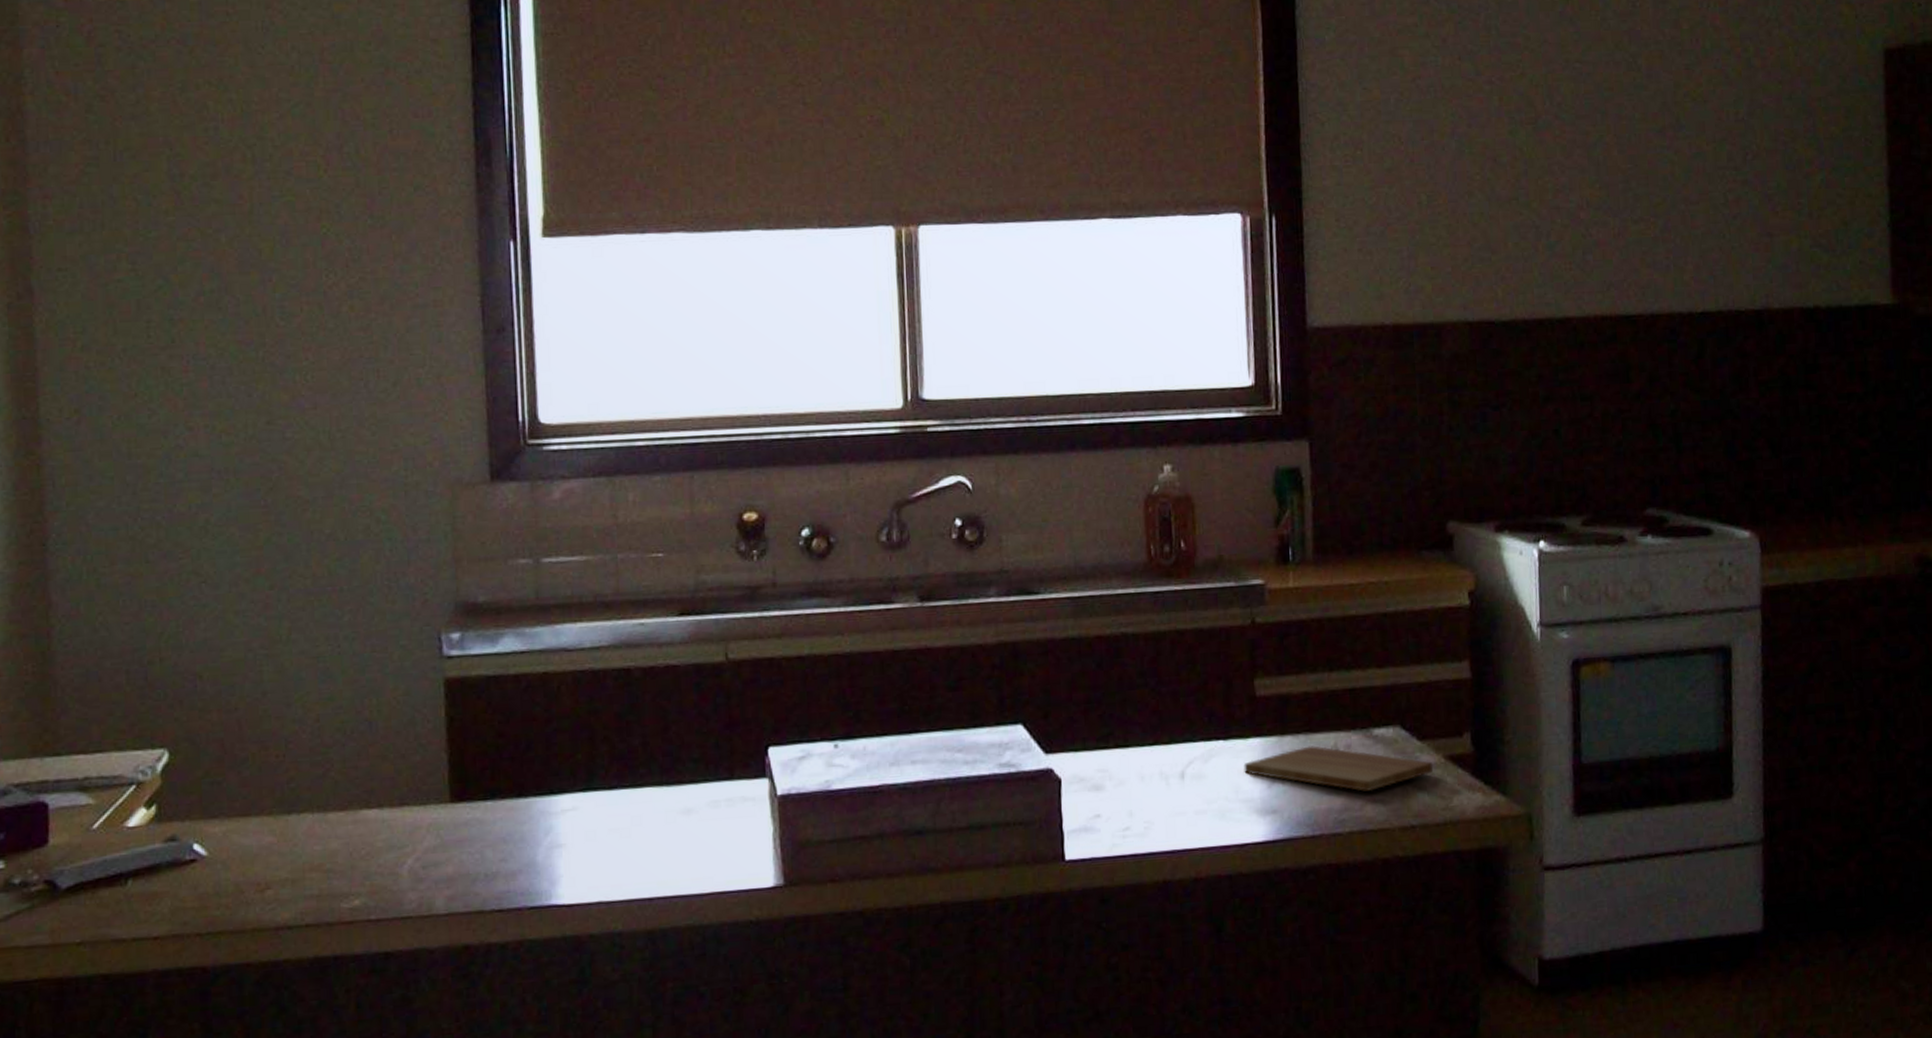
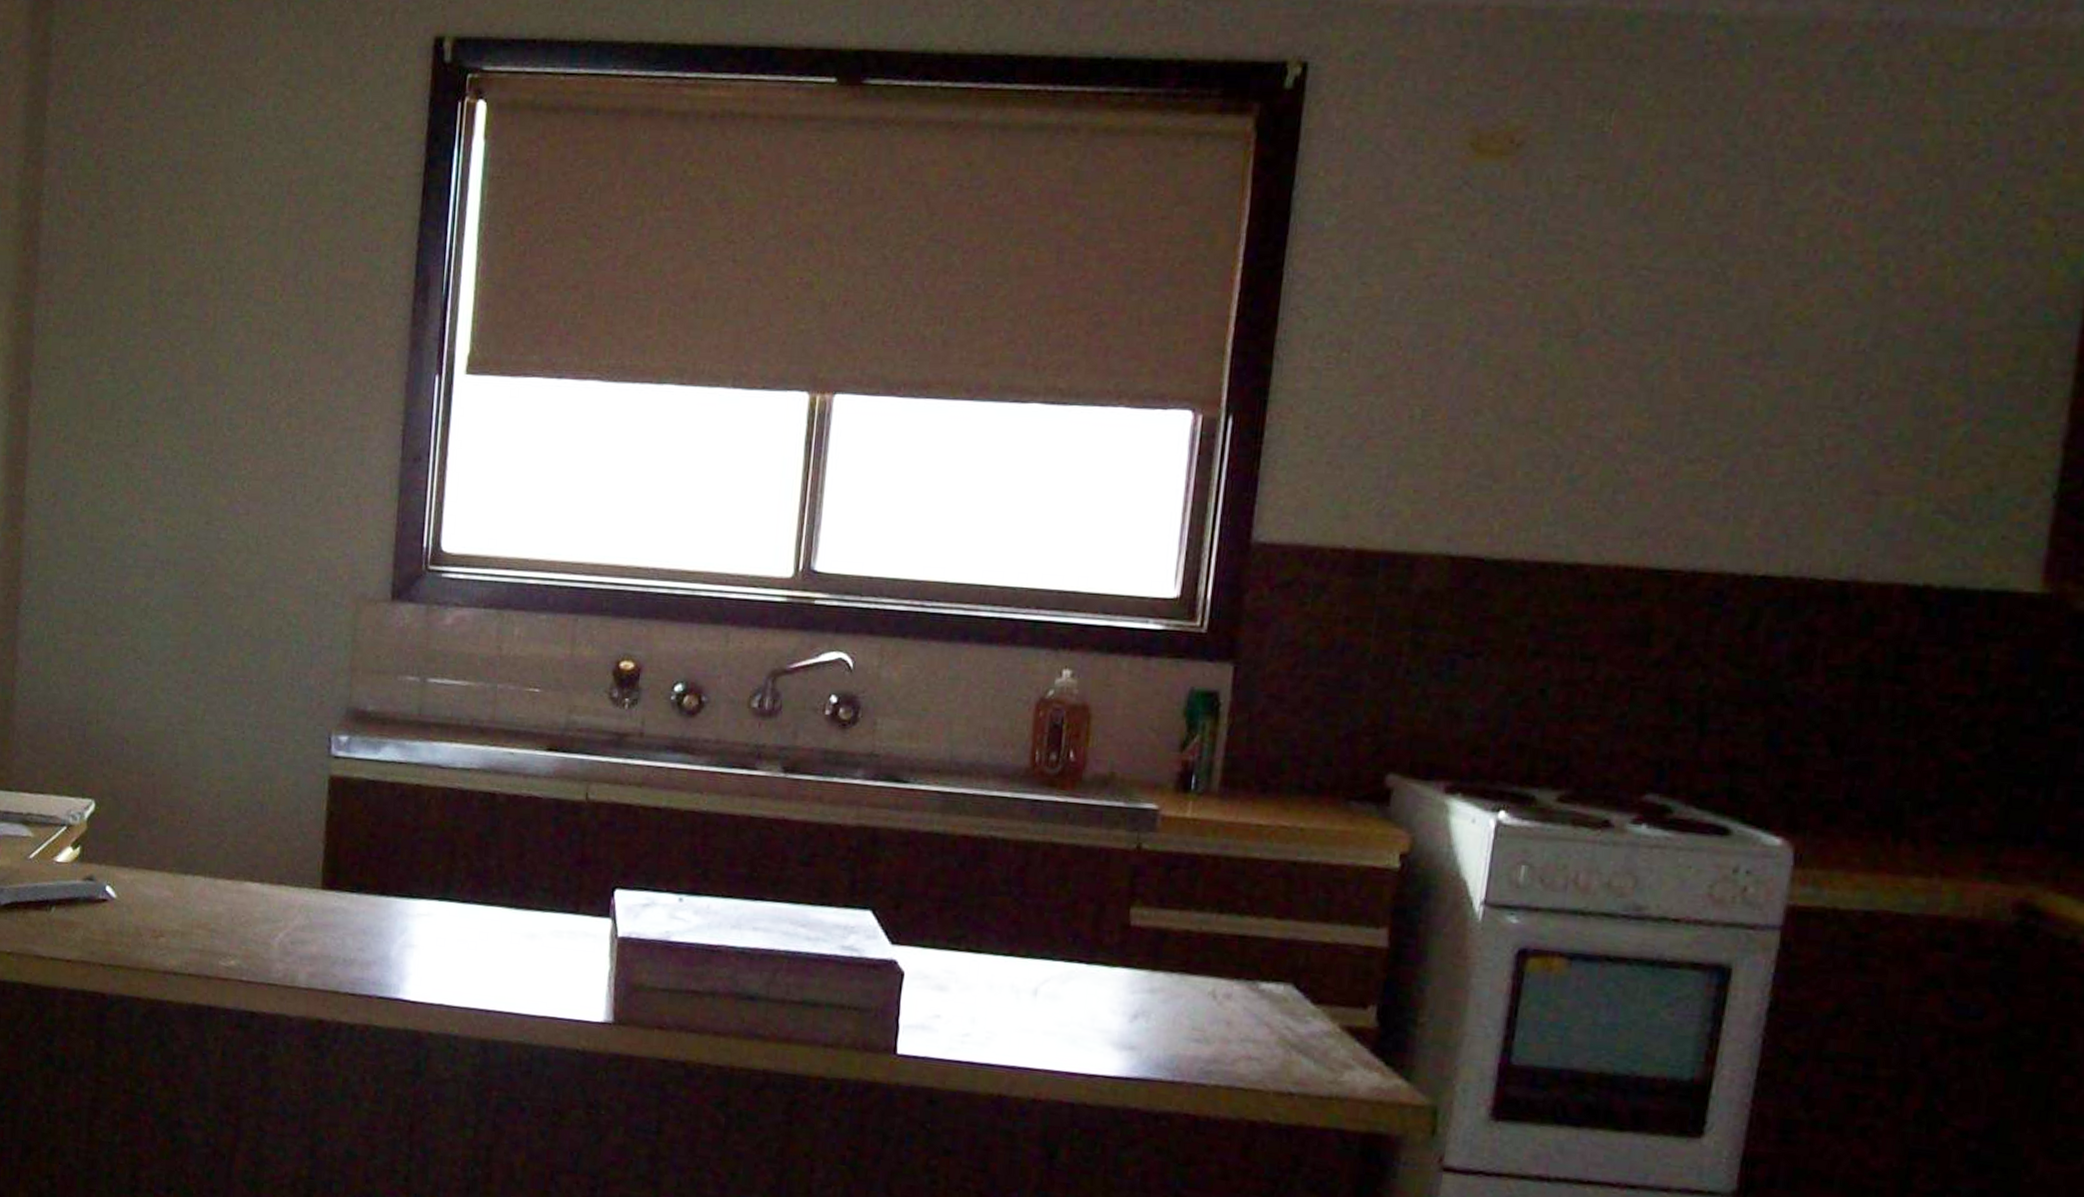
cutting board: present [1243,746,1434,791] -> none [1104,986,1326,1047]

